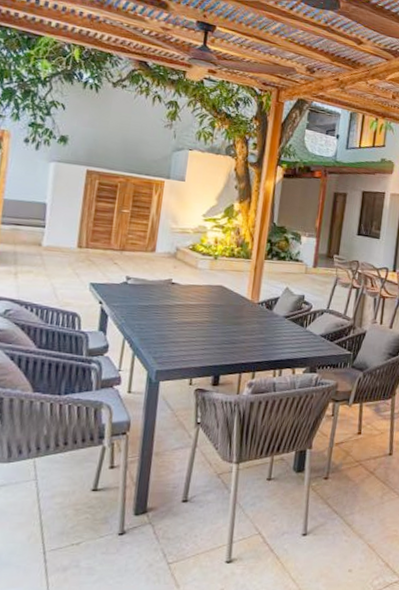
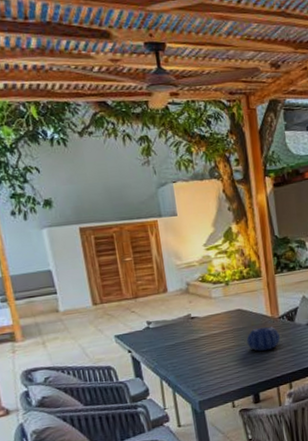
decorative bowl: none [220,308,256,334] -> present [246,327,281,352]

